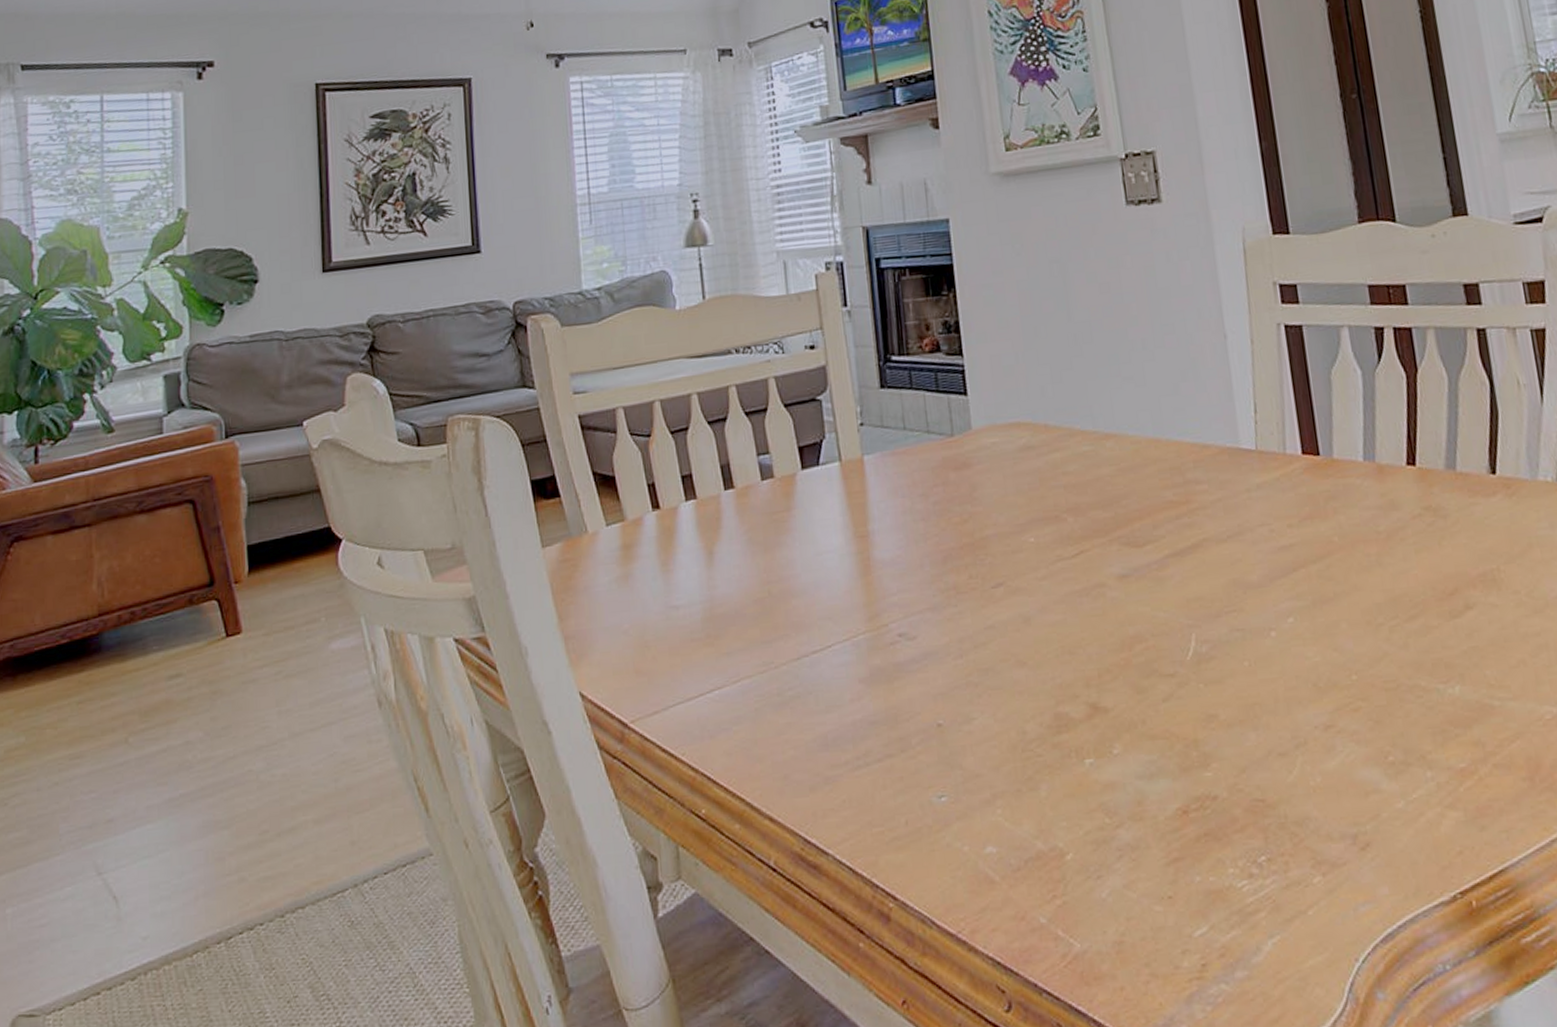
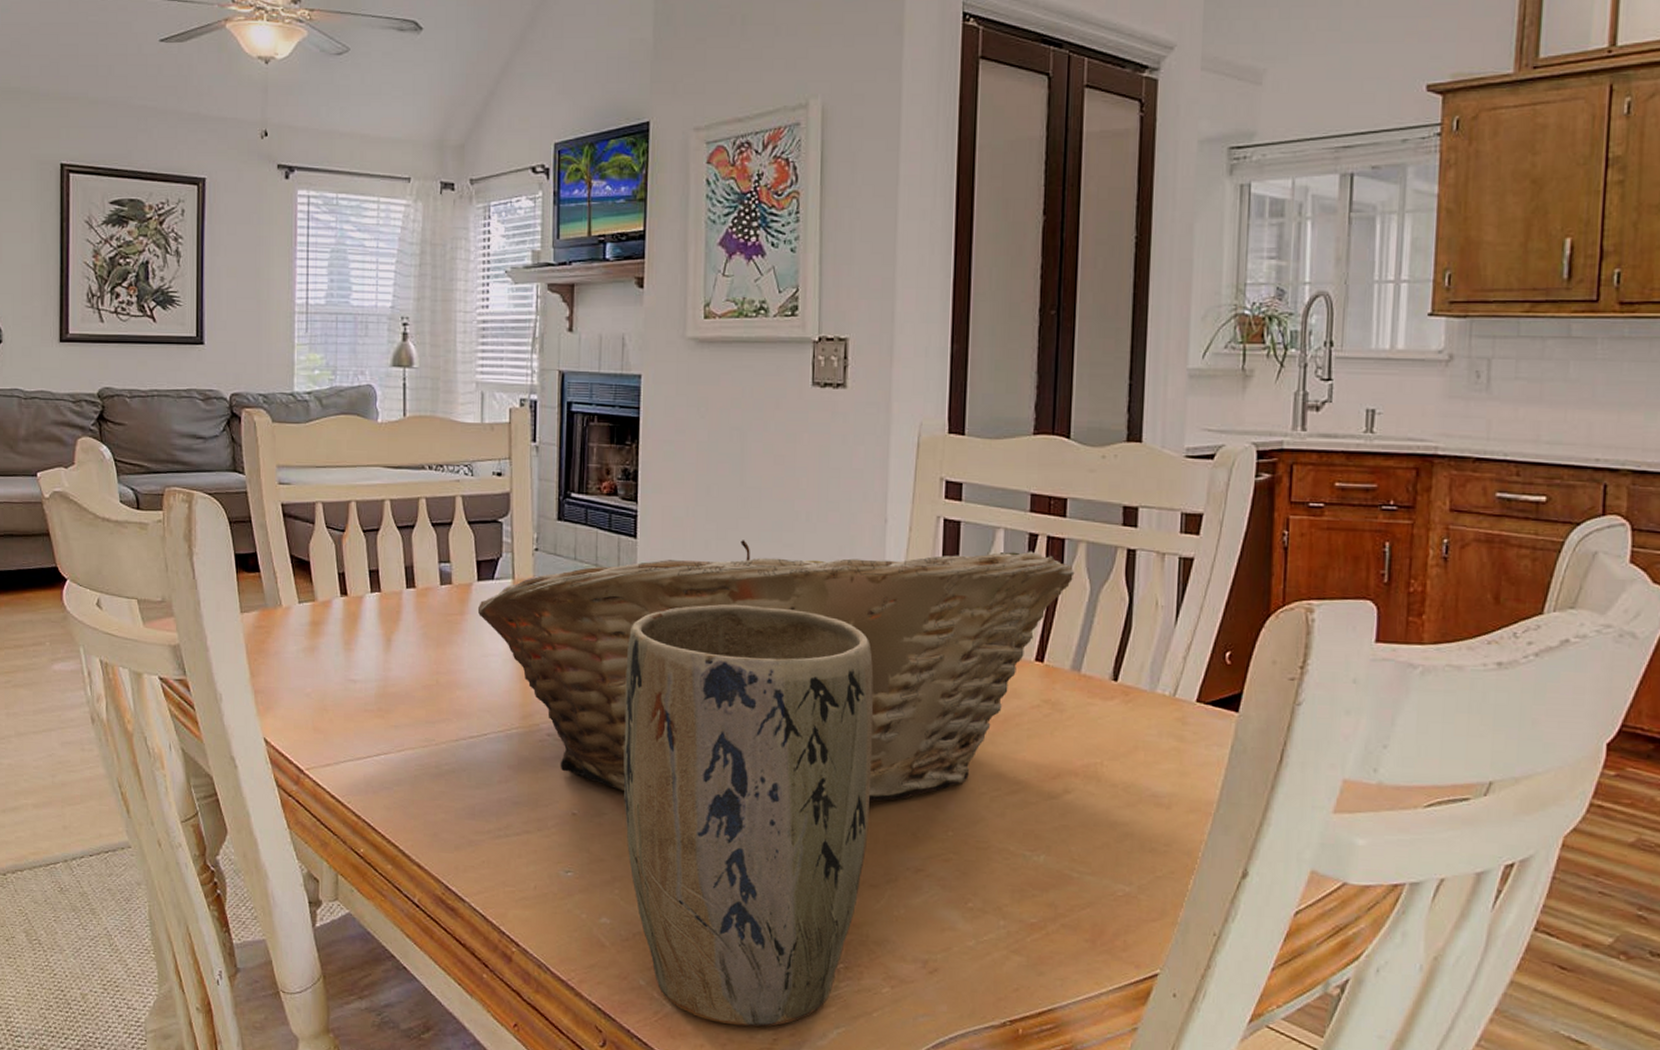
fruit basket: none [805,346,1429,689] -> present [477,540,1075,802]
plant pot: none [973,448,1268,956] -> present [623,604,874,1027]

